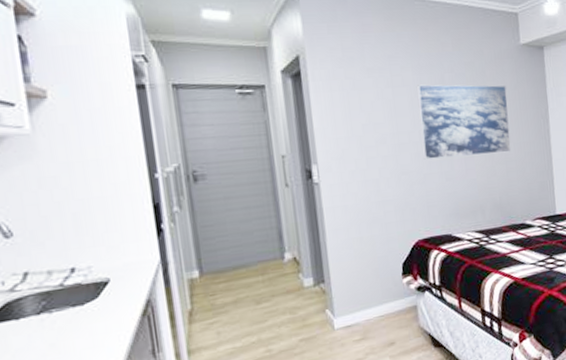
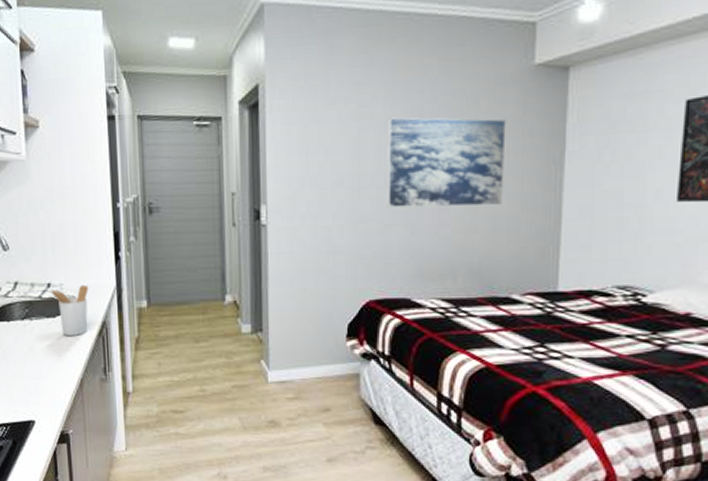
utensil holder: none [73,263,128,323] -> present [49,284,89,336]

